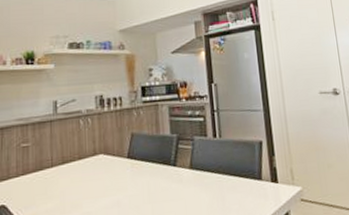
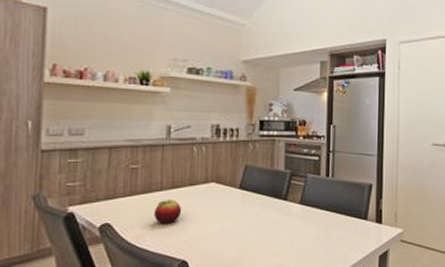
fruit: none [46,175,74,202] -> present [153,200,182,224]

